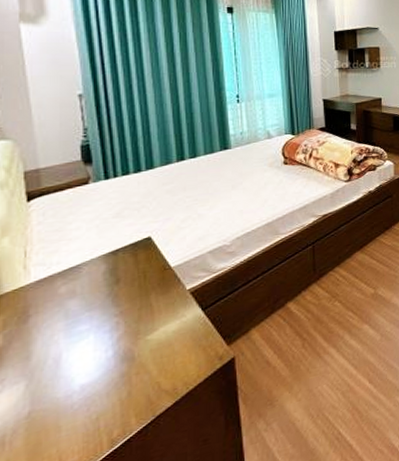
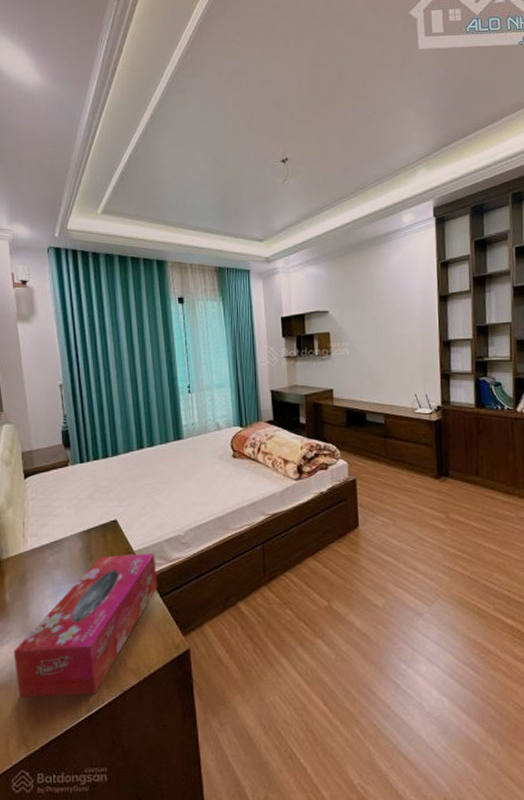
tissue box: none [8,267,198,453] -> present [13,554,157,698]

